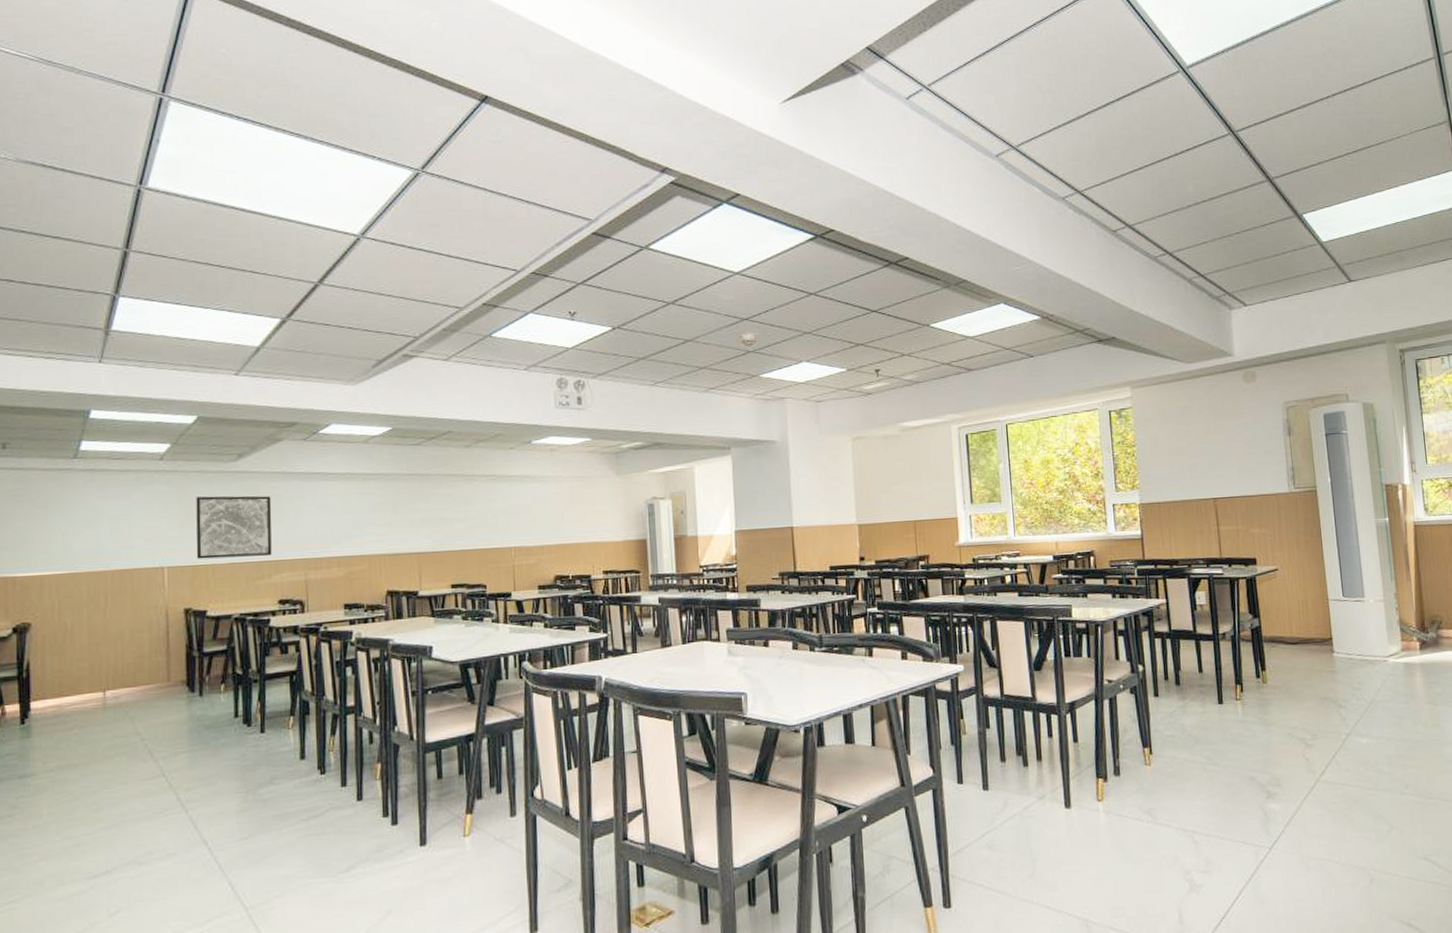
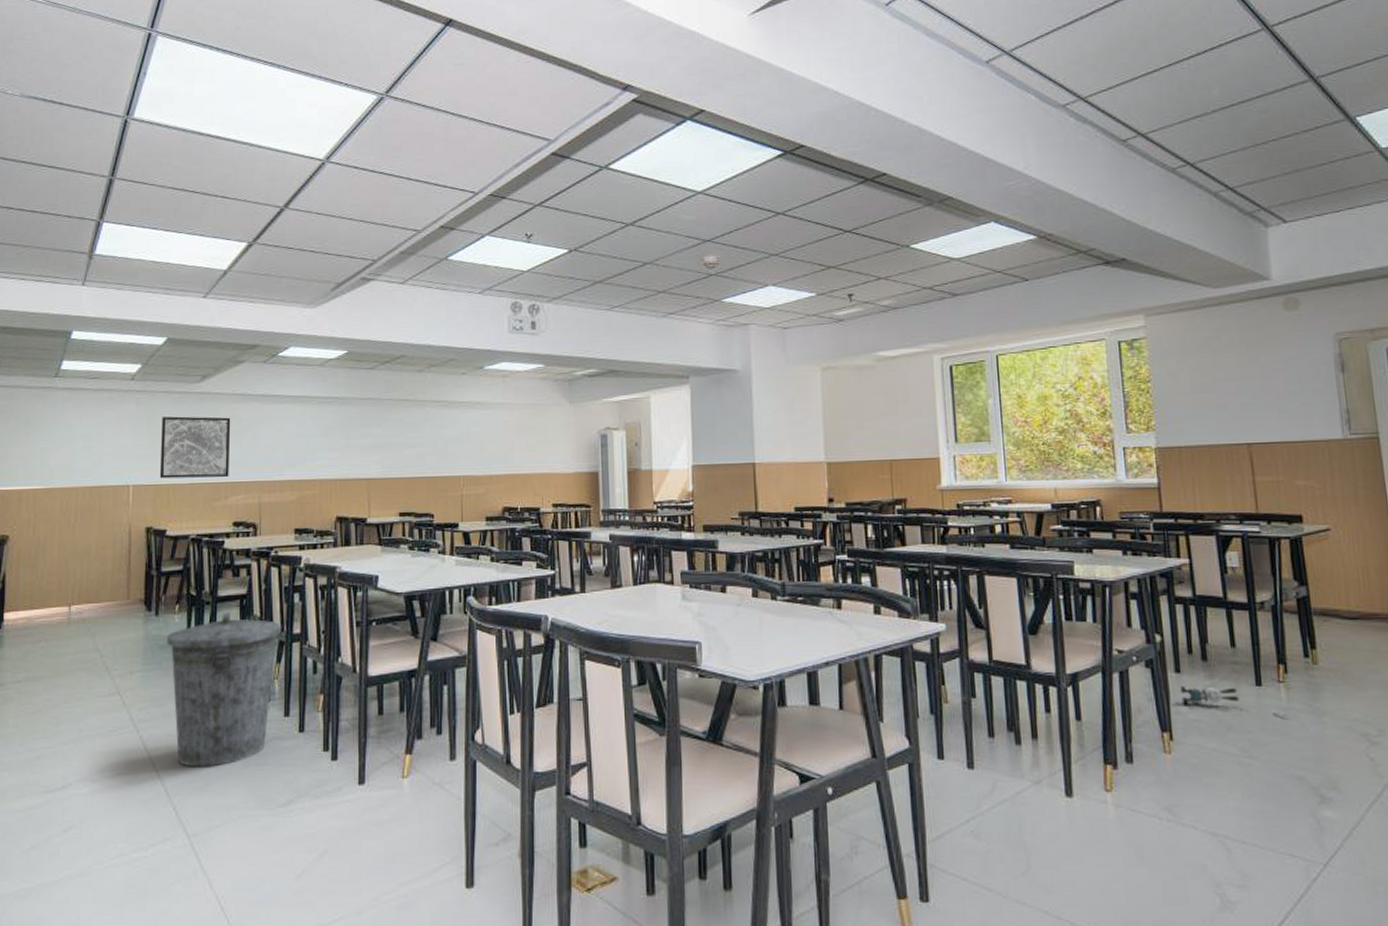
trash can: none [213,688,334,843] -> present [167,611,281,767]
toy figurine: none [1158,707,1244,730] -> present [1180,685,1289,718]

